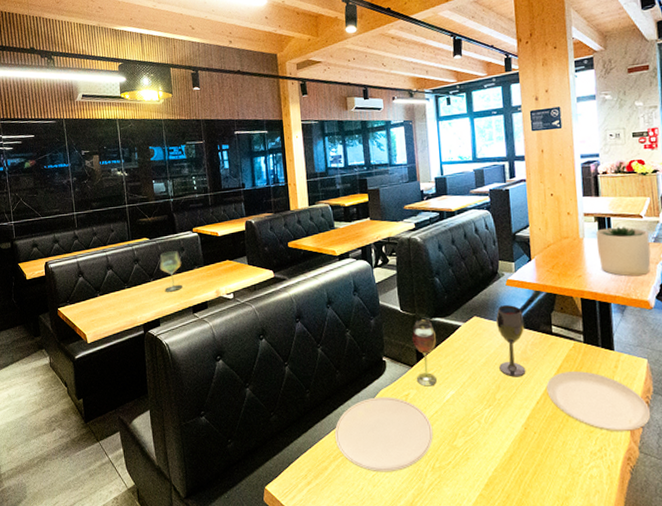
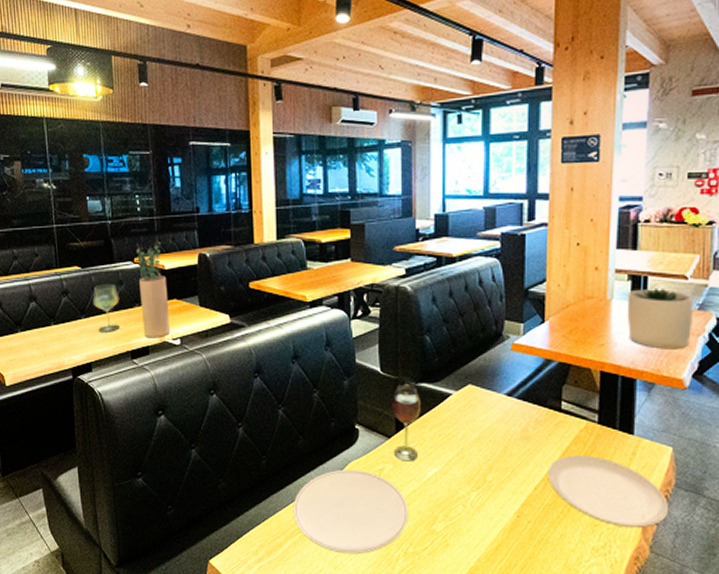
vase: none [194,211,225,295] -> present [136,239,171,338]
wine glass: present [495,305,526,377] -> none [494,374,529,458]

